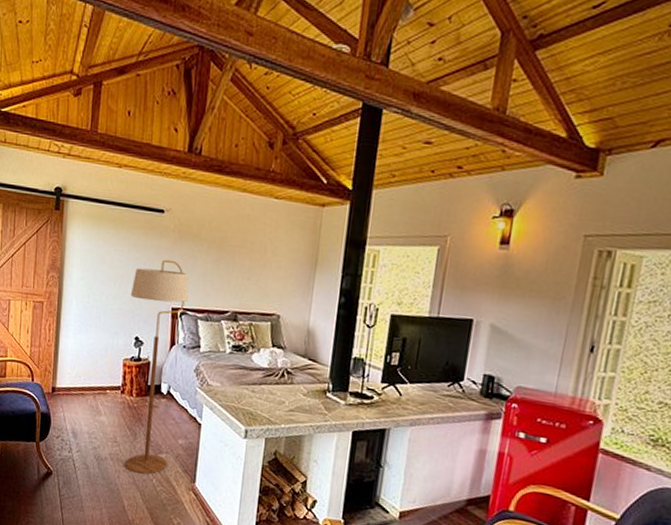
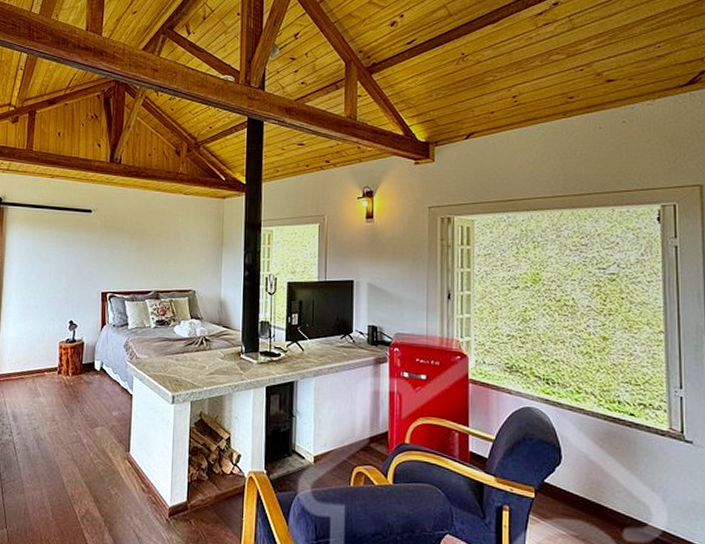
floor lamp: present [125,259,189,475] -> none [63,251,116,450]

